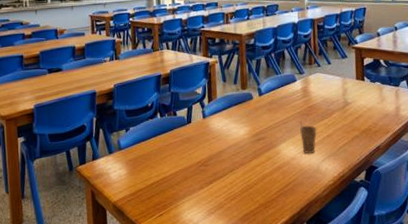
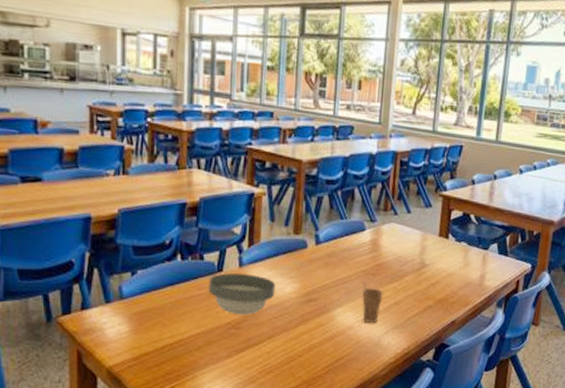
bowl: none [181,123,232,155] -> present [208,273,276,315]

